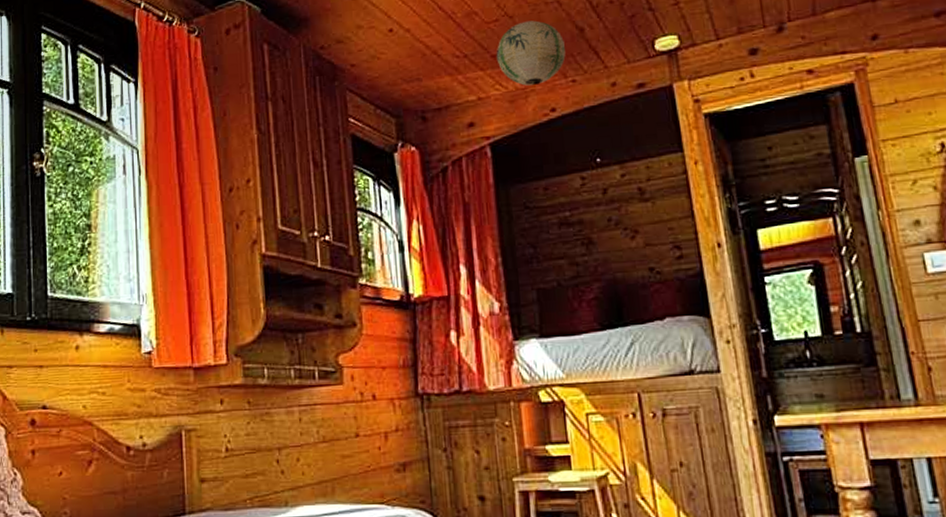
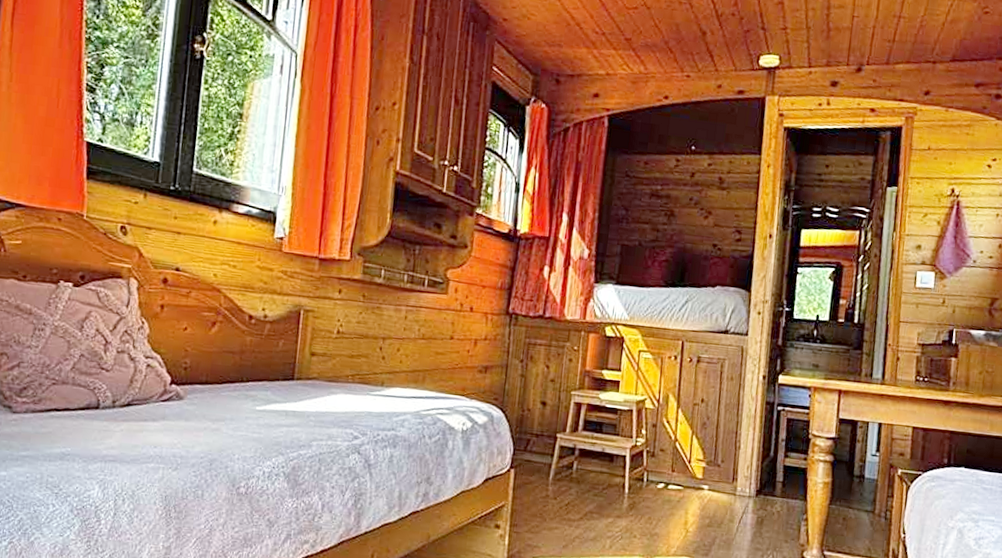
paper lantern: present [496,20,566,86] -> none [628,14,688,73]

